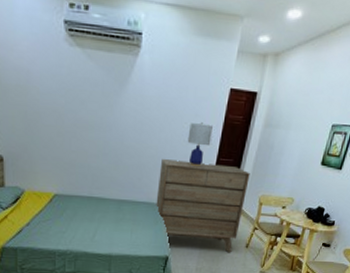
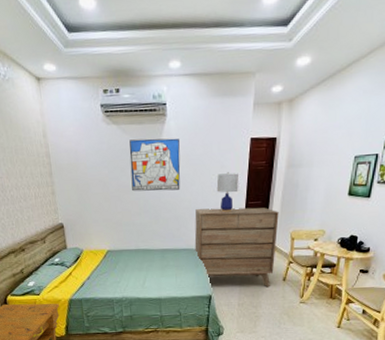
wall art: none [91,68,152,135] -> present [129,138,181,192]

